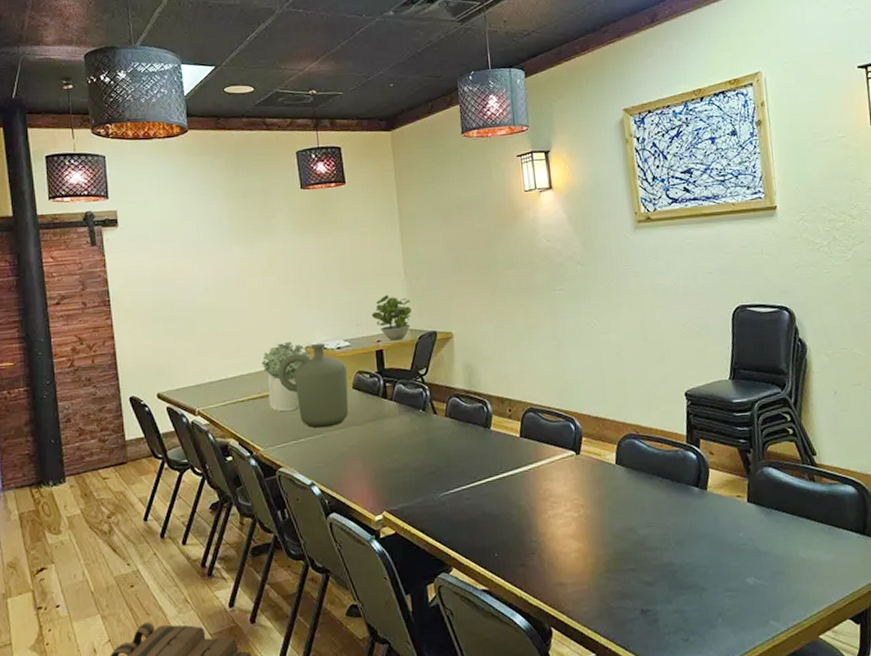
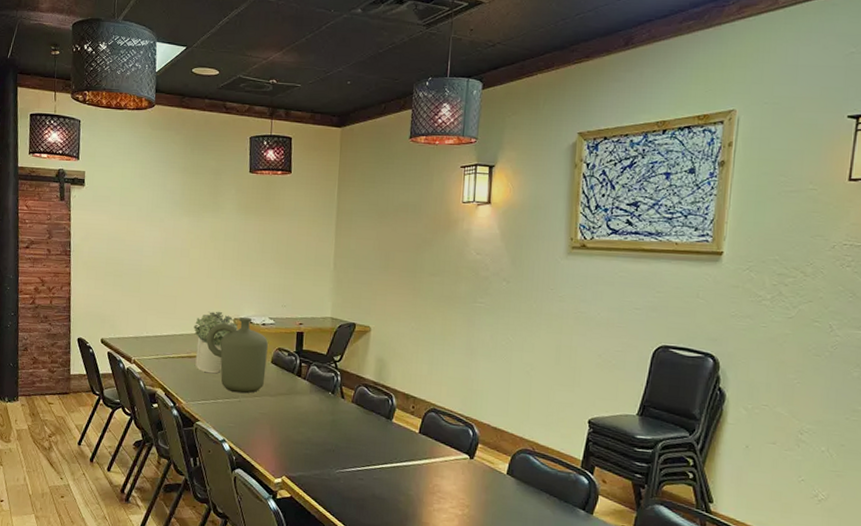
potted plant: present [372,295,411,341] -> none [298,282,336,326]

